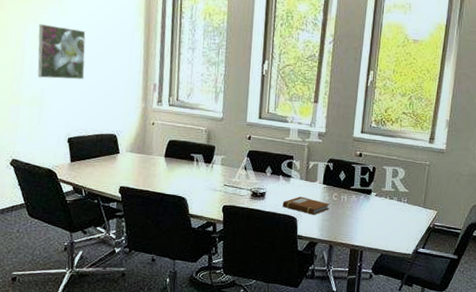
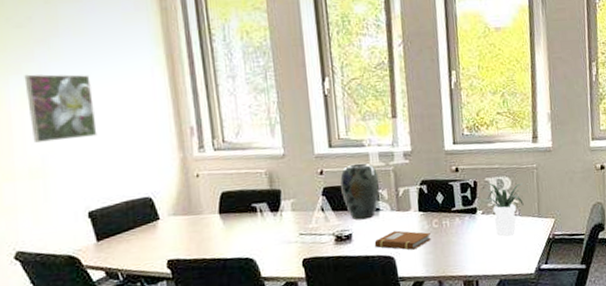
vase: none [263,135,295,183] -> present [340,163,380,220]
potted plant: none [375,171,422,220] -> present [478,183,532,238]

